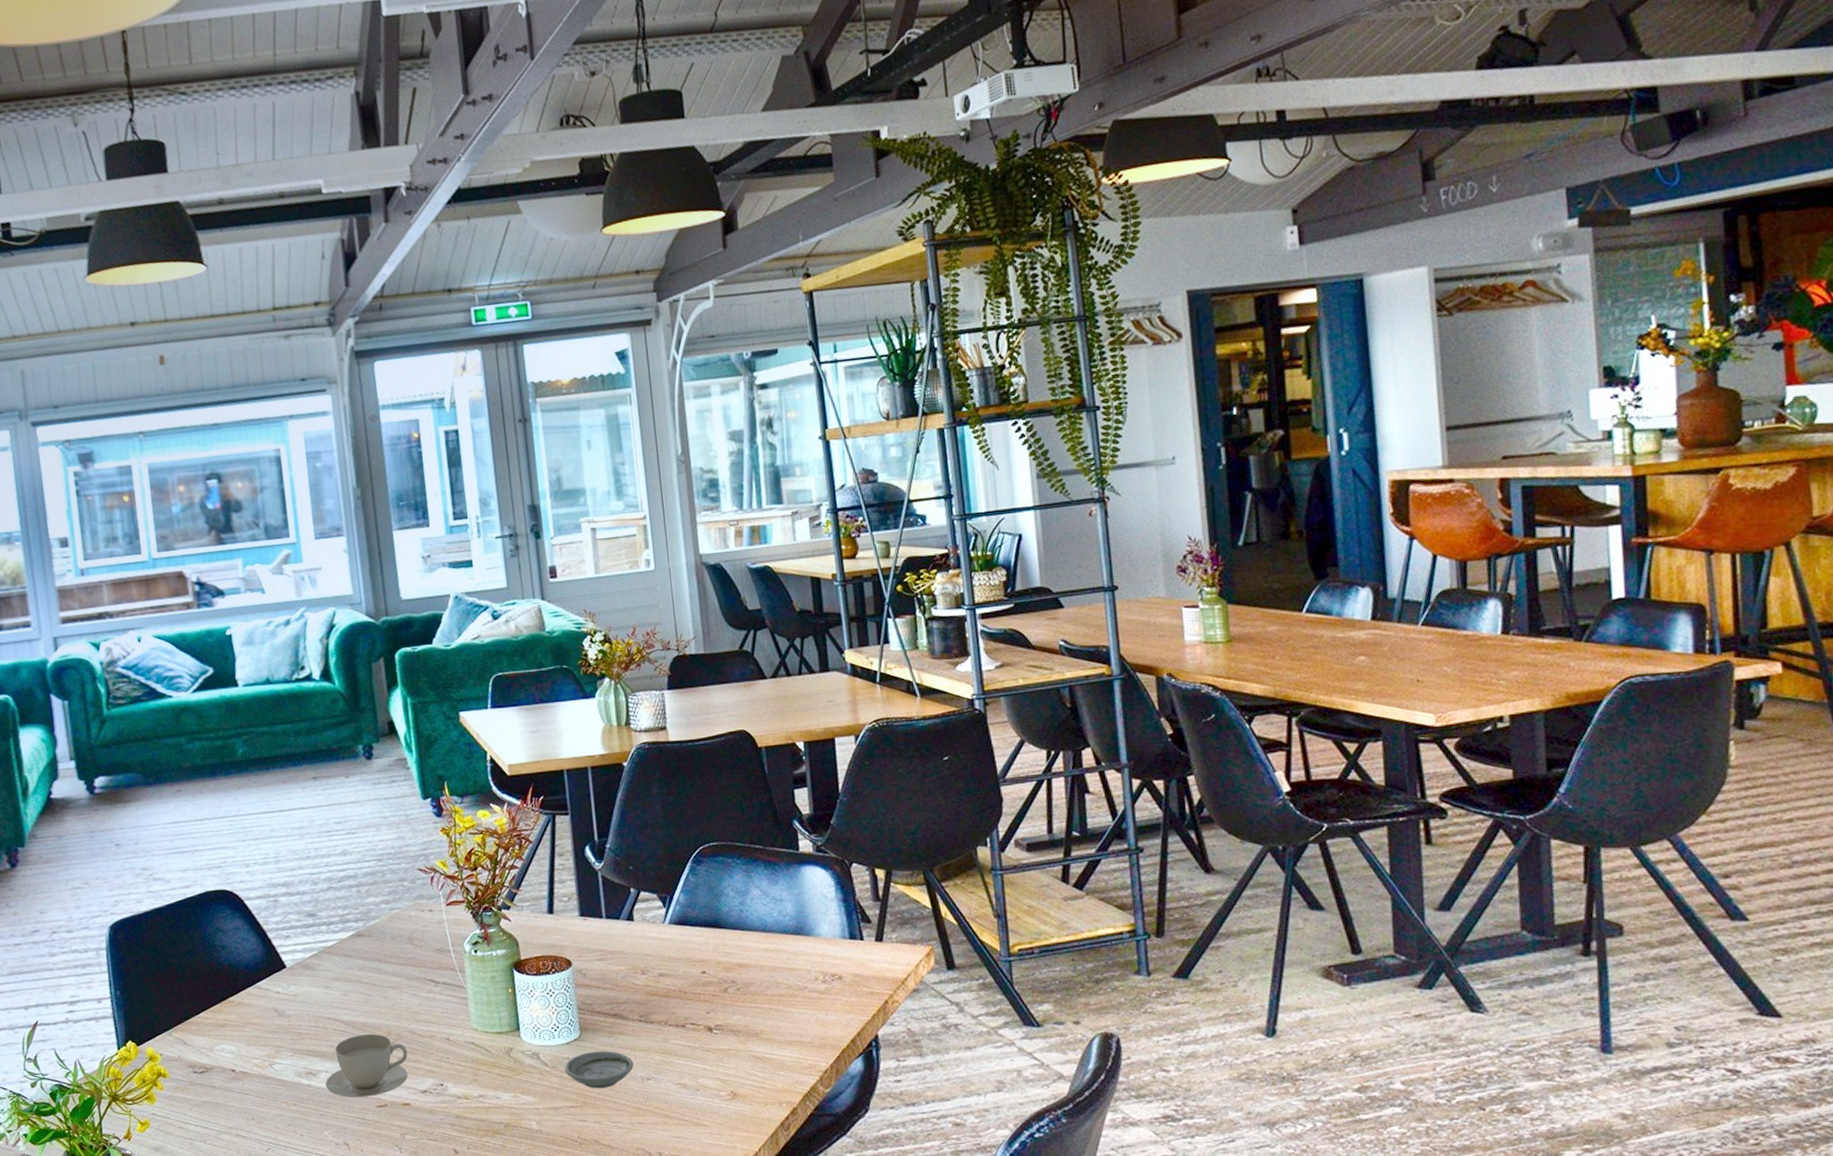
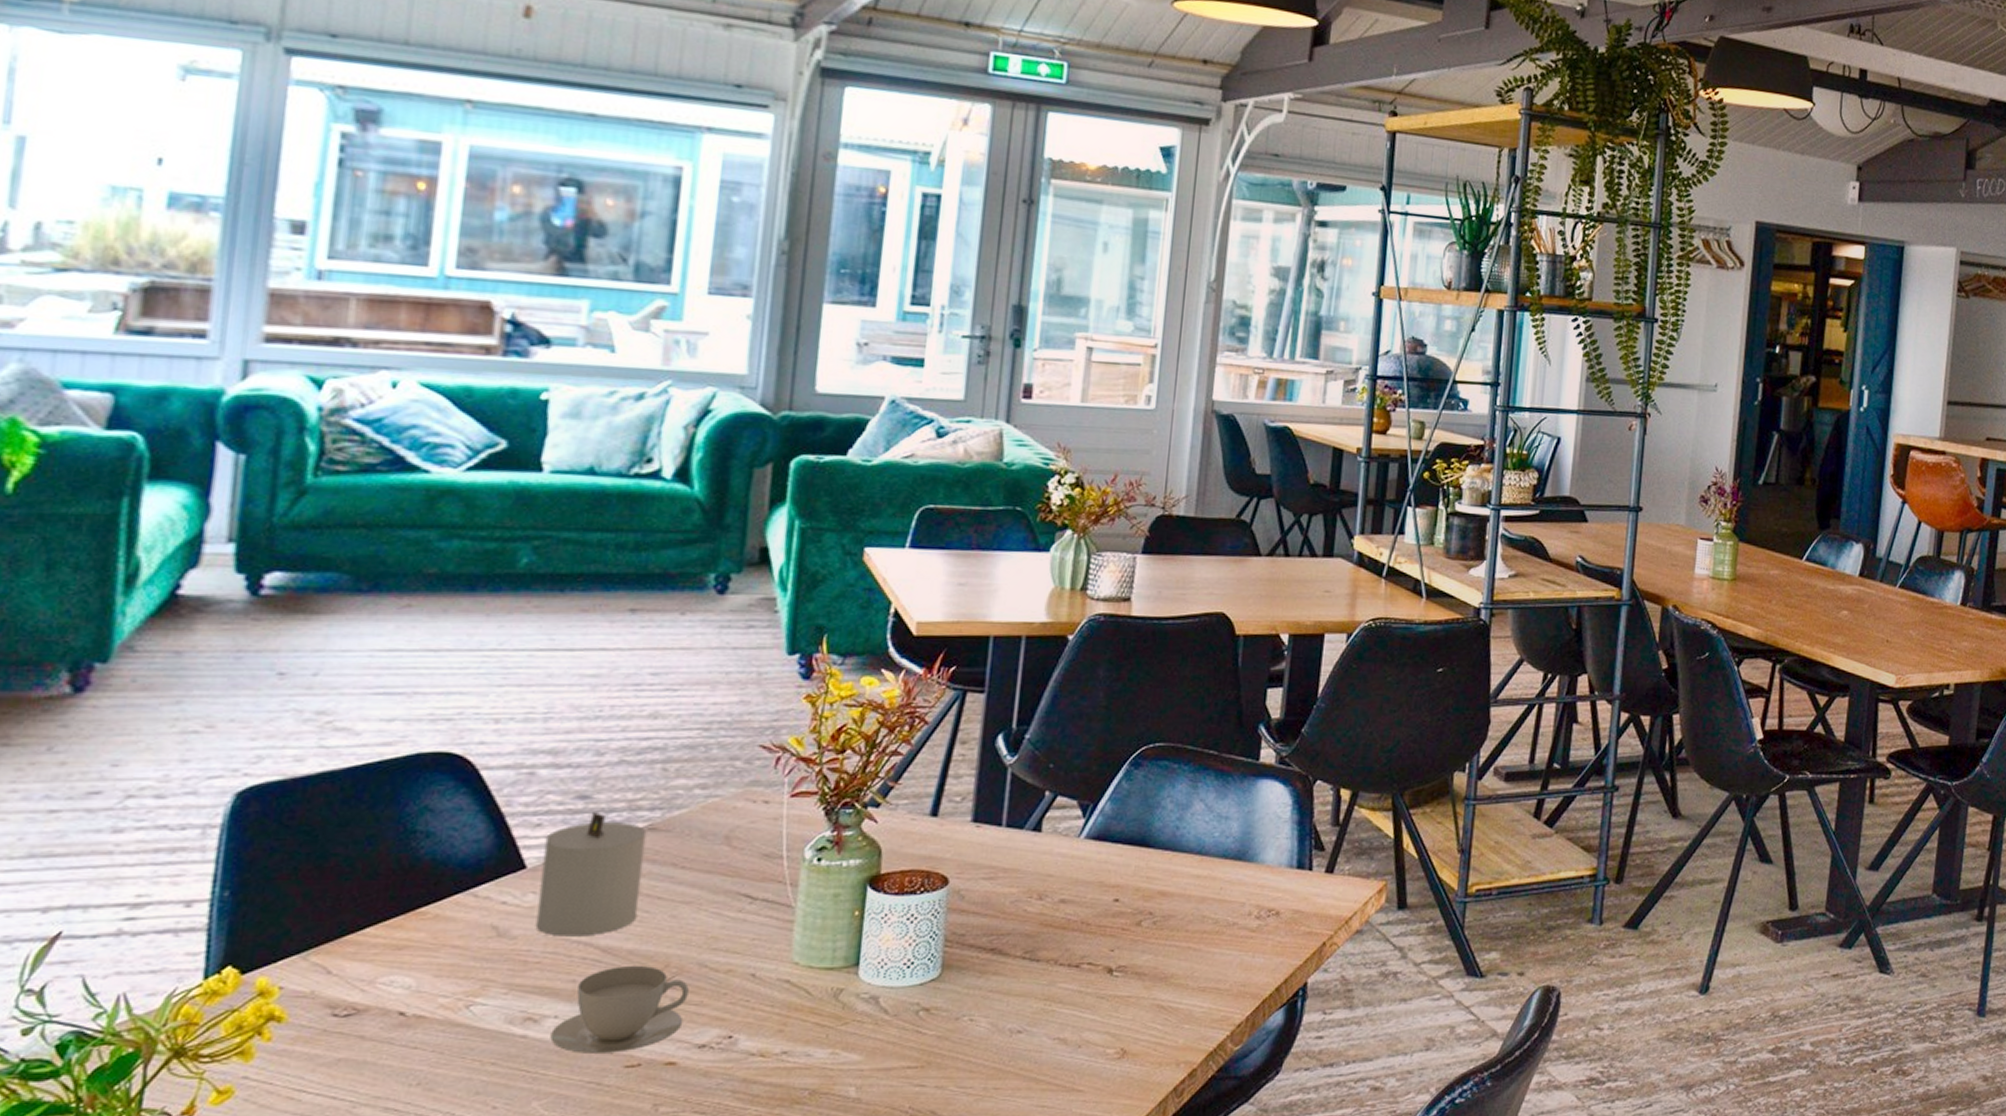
candle: none [294,925,363,1015] -> present [535,812,647,937]
saucer: present [564,1050,634,1089] -> none [909,995,1004,1044]

